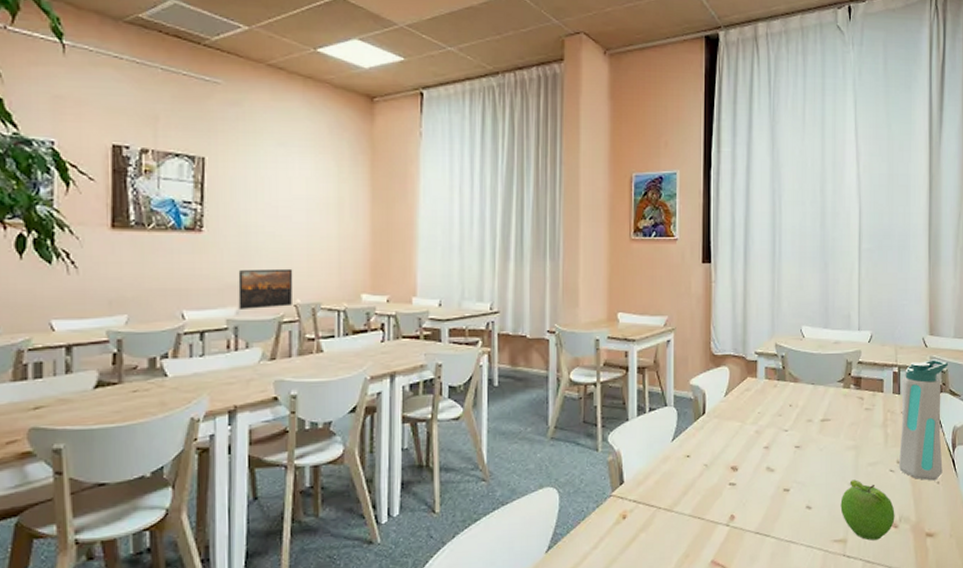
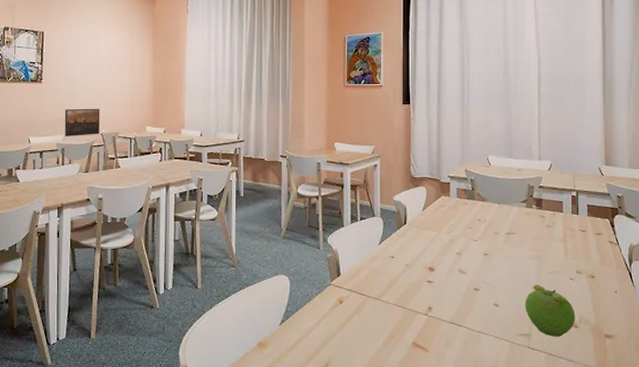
water bottle: present [898,359,949,481] -> none [577,186,624,290]

